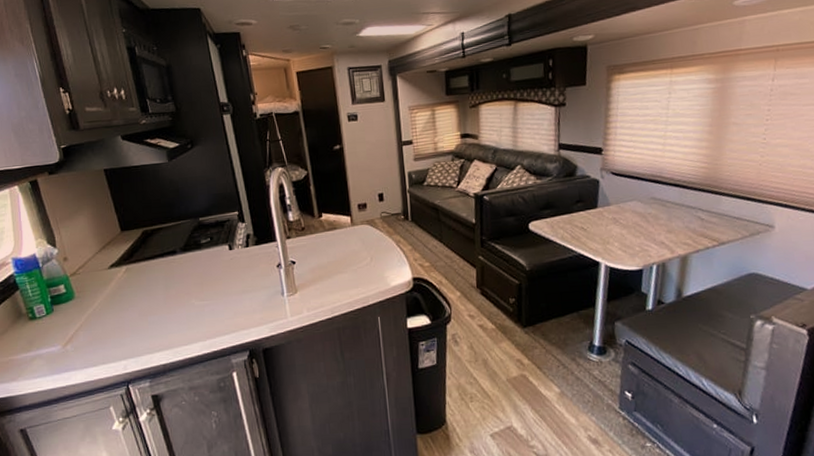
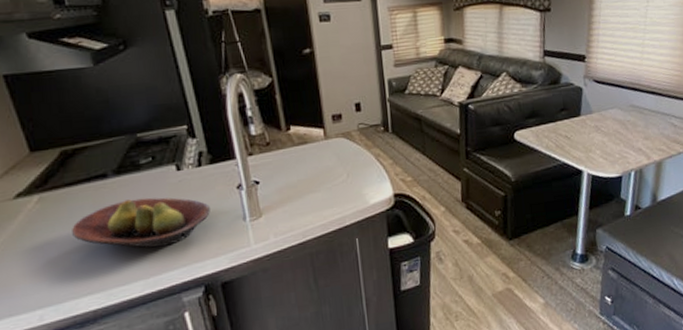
fruit bowl: none [149,272,255,315] -> present [72,197,210,248]

